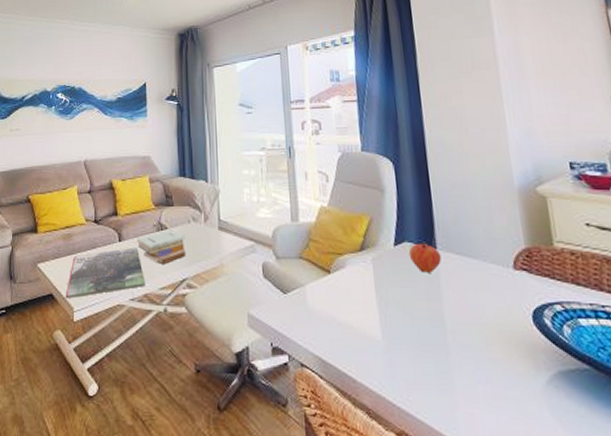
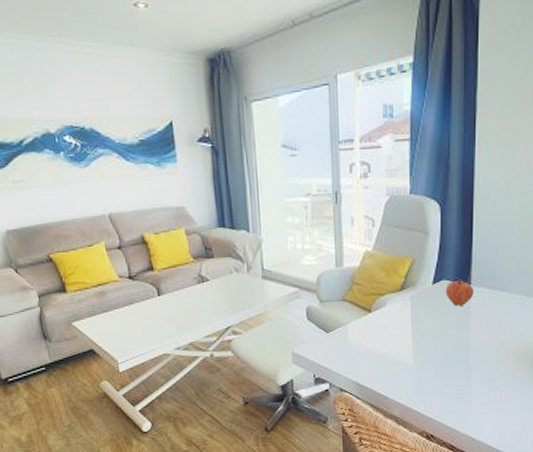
magazine: present [65,248,146,299] -> none [107,301,190,353]
books: present [136,229,186,265] -> none [176,281,230,316]

